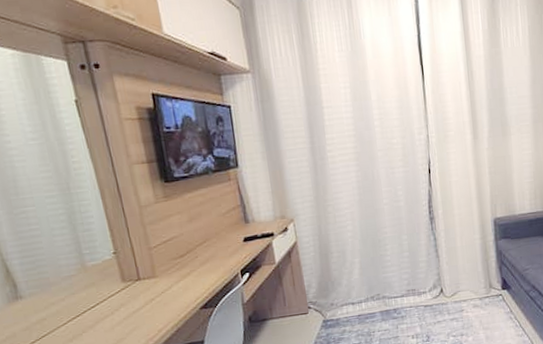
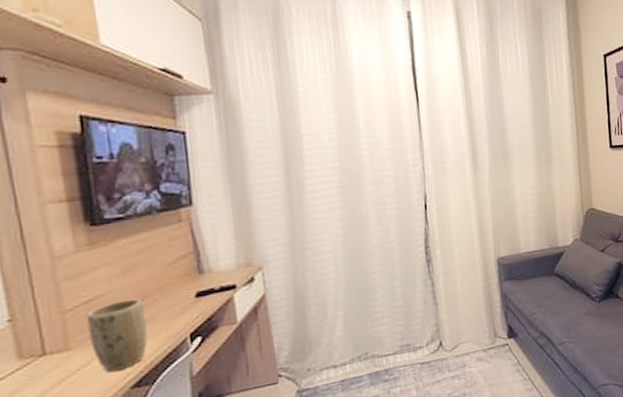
plant pot: none [166,240,210,296] -> present [87,298,148,372]

